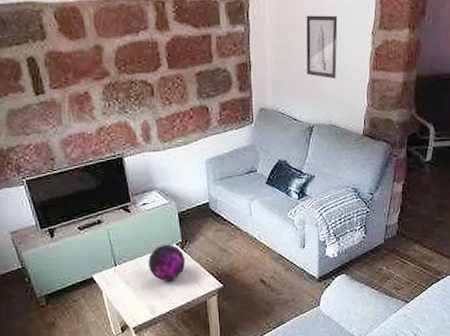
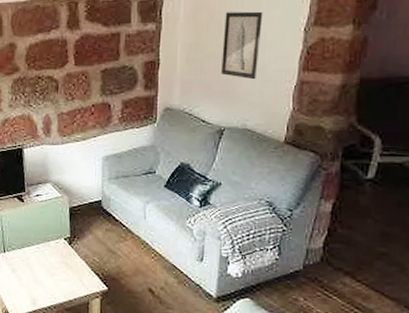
decorative orb: present [148,244,186,281] -> none [35,238,72,275]

